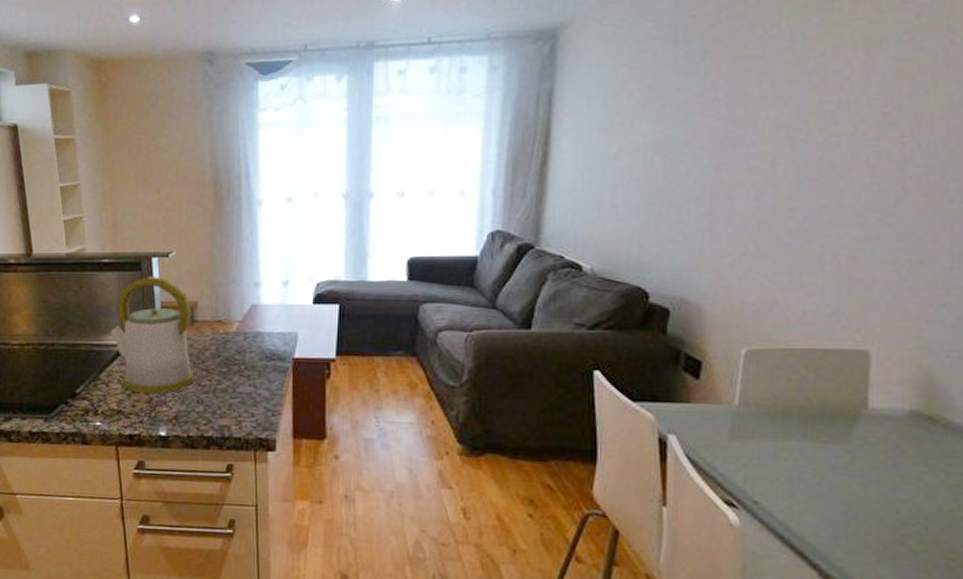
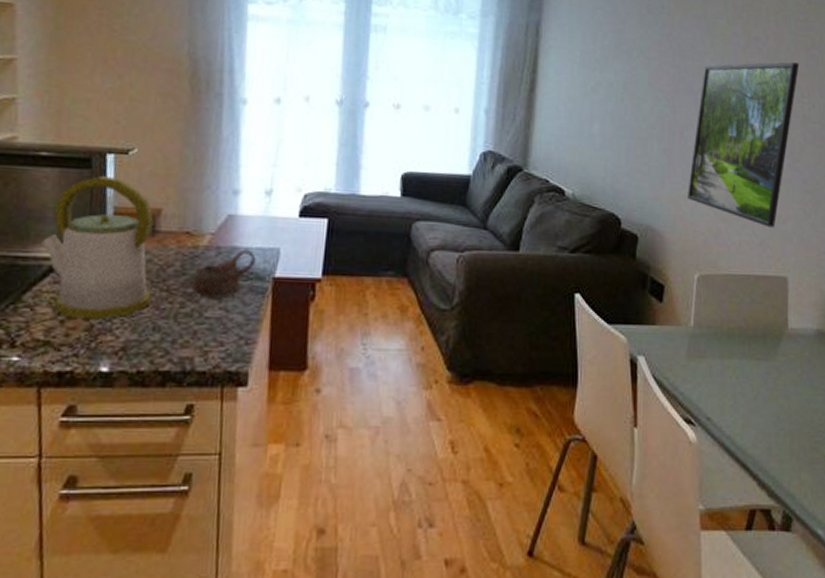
cup: none [226,334,277,378] -> present [192,249,256,300]
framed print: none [734,95,900,295] -> present [688,62,800,228]

